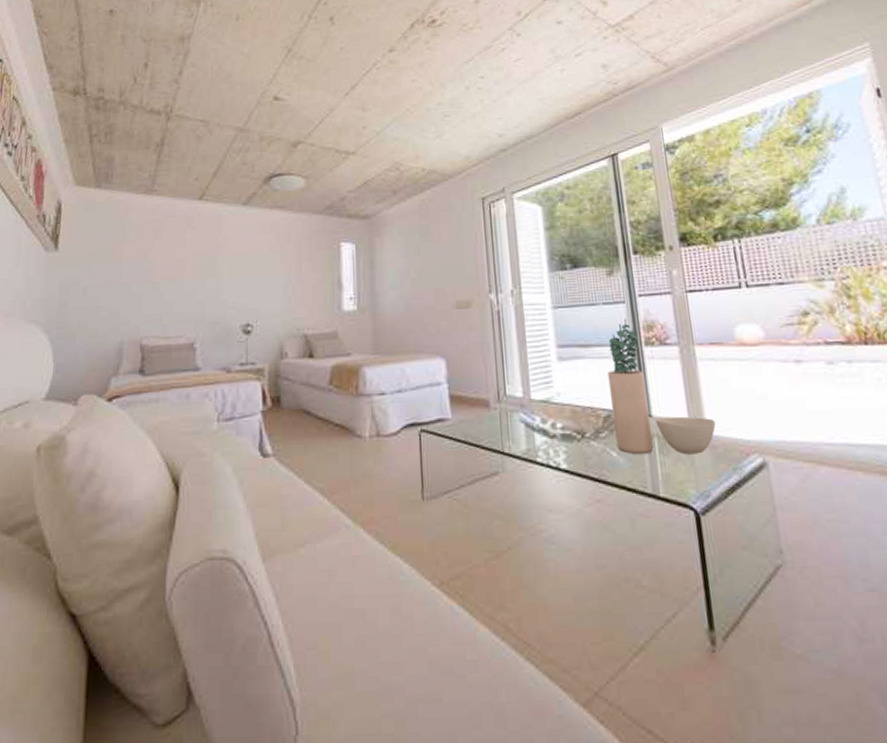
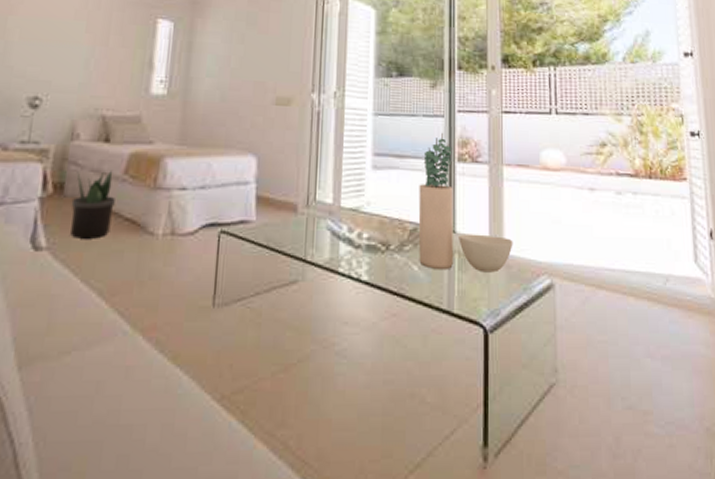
planter: none [288,382,325,445] -> present [70,170,115,239]

